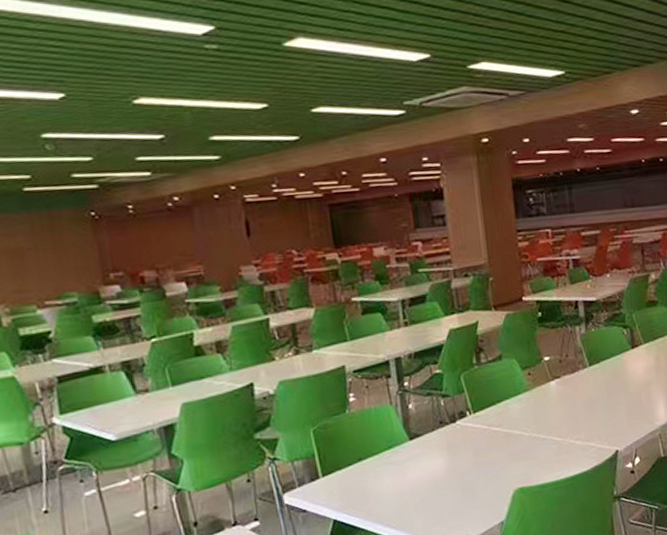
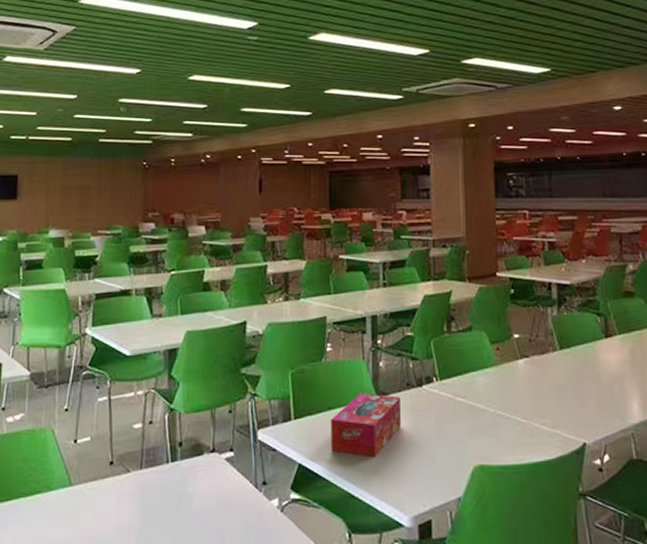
tissue box: none [362,436,437,502] -> present [331,393,401,458]

